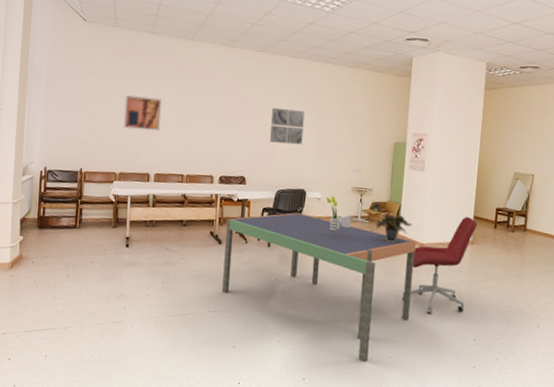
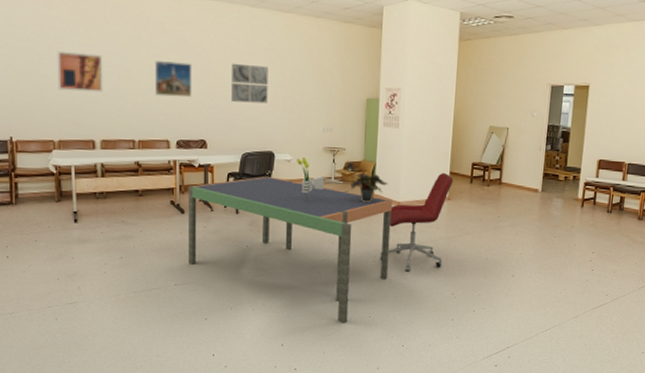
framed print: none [204,104,238,138] -> present [155,61,193,98]

